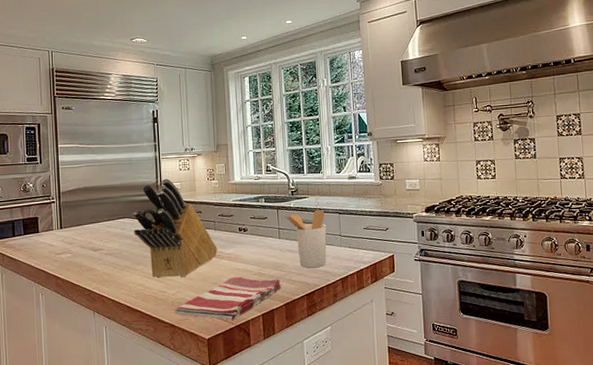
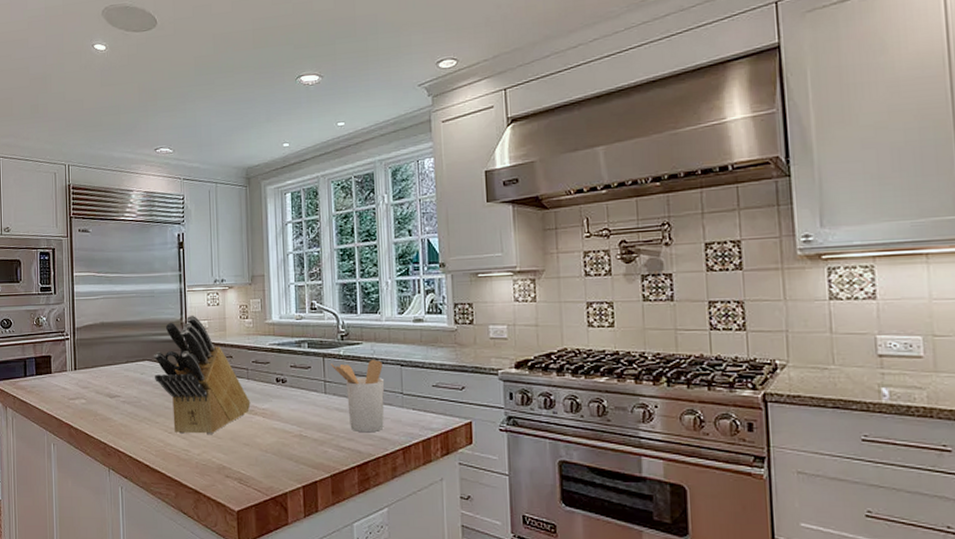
dish towel: present [175,277,282,320] -> none [199,438,327,490]

